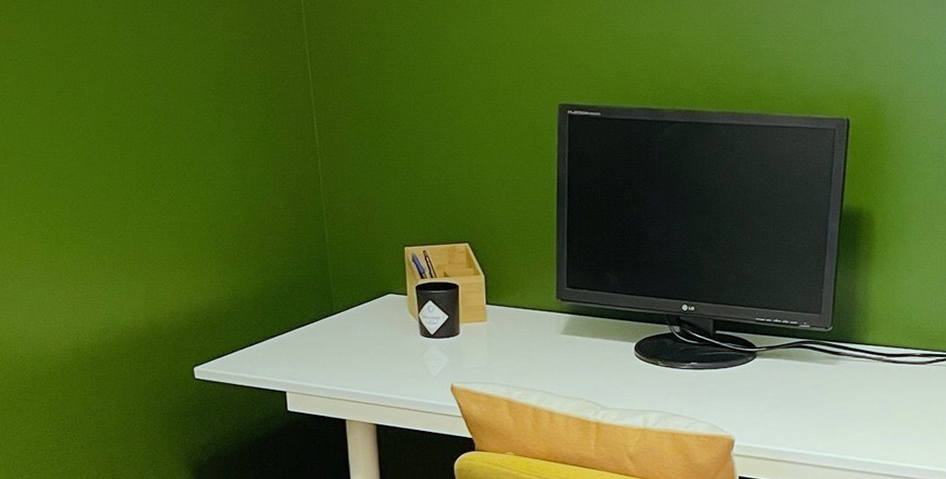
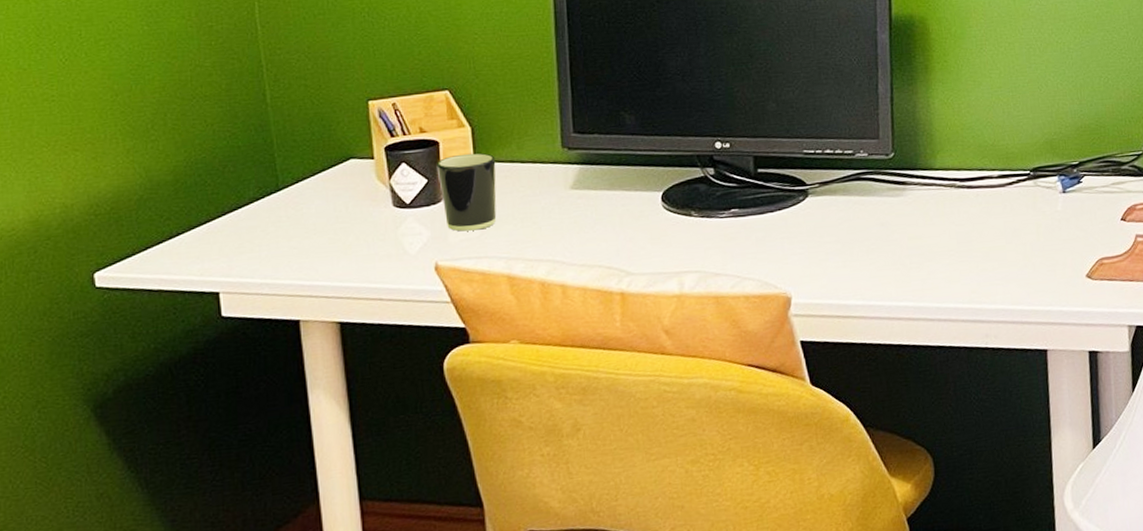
mug: none [456,297,503,361] -> present [436,153,497,232]

